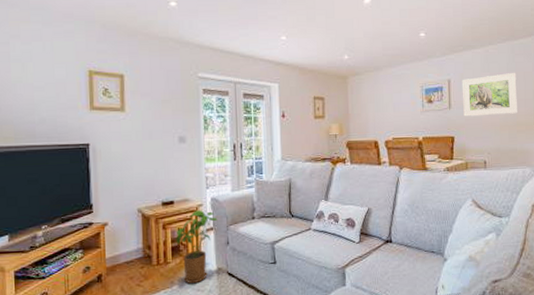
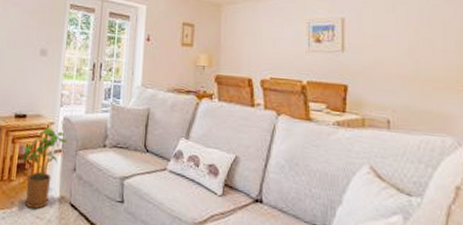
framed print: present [461,72,518,117] -> none [359,16,435,67]

